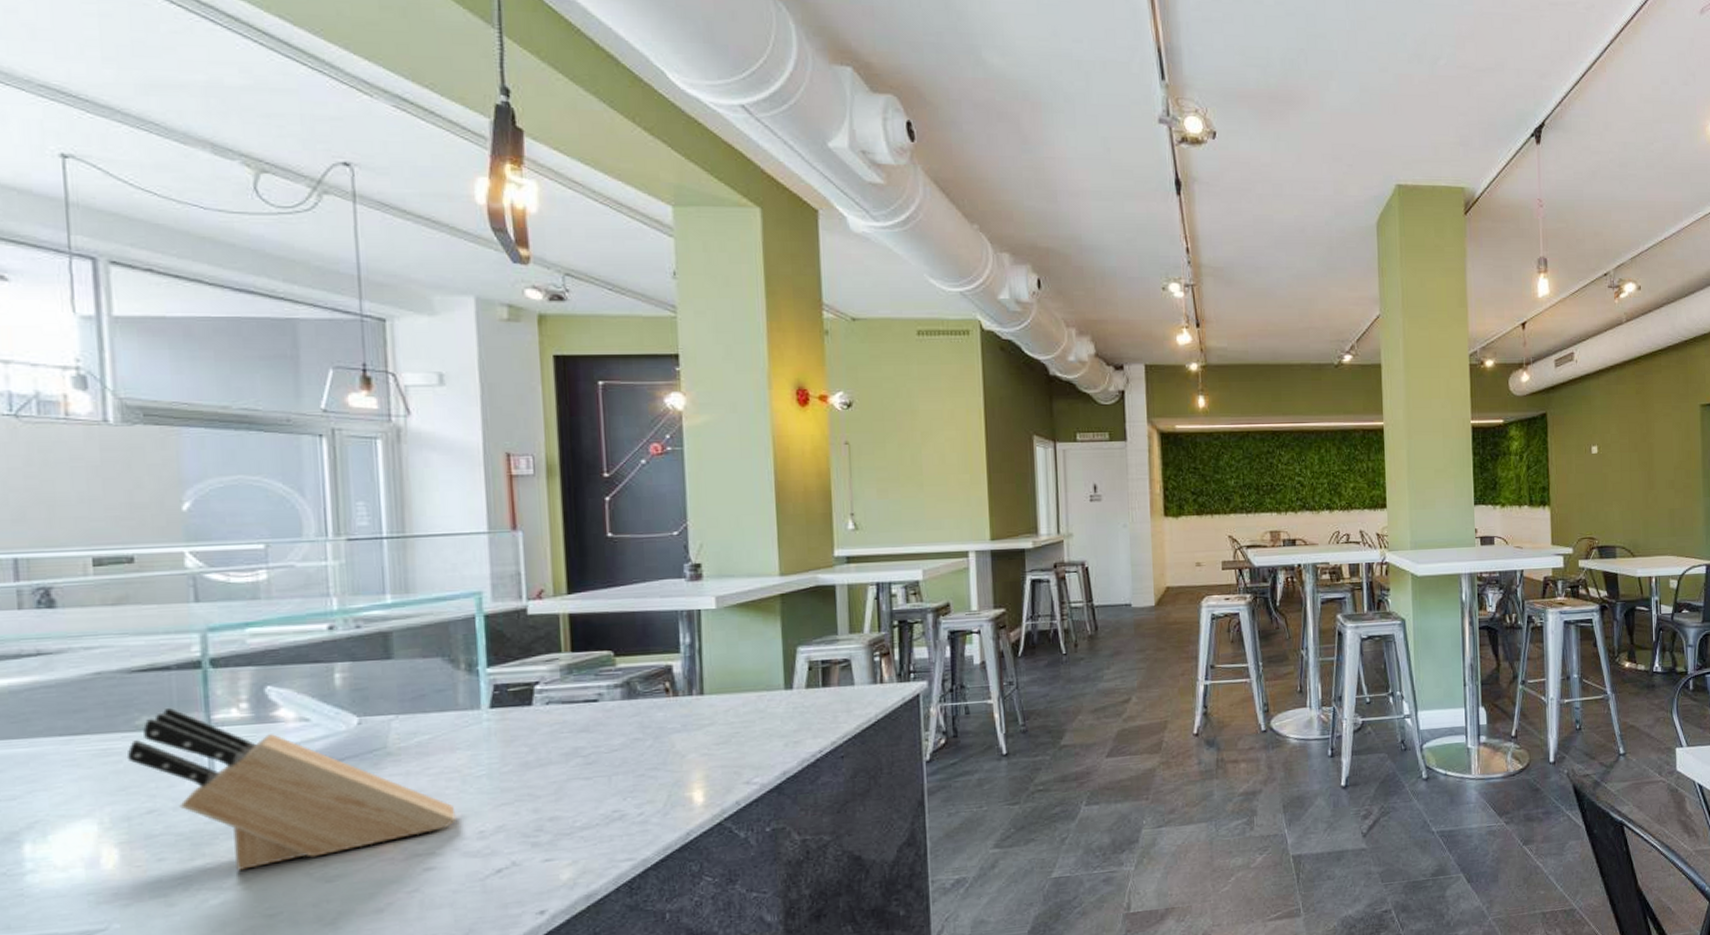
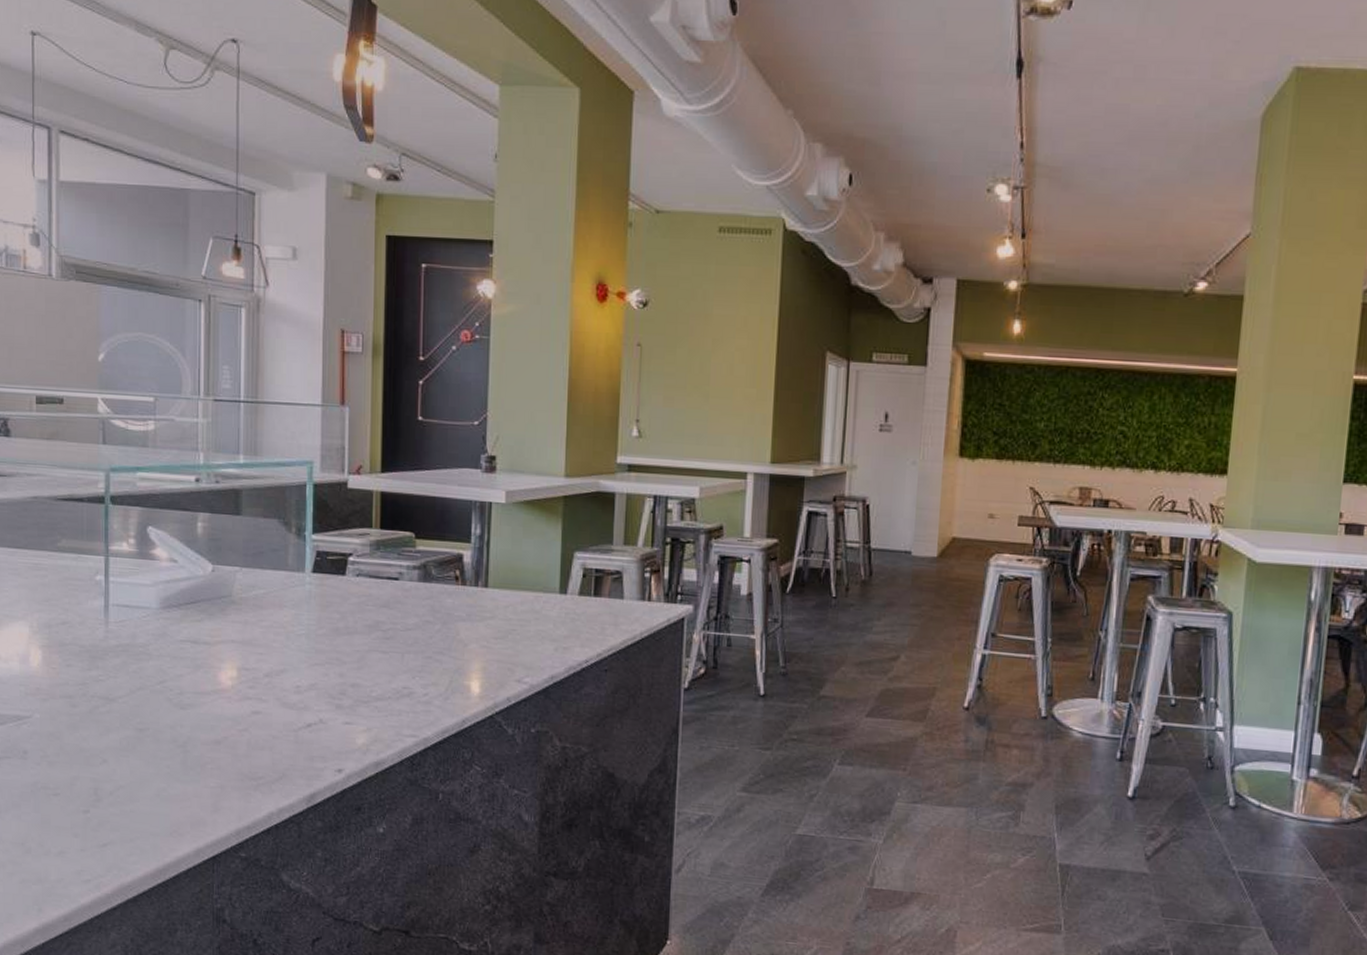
knife block: present [126,707,456,870] -> none [50,534,279,686]

